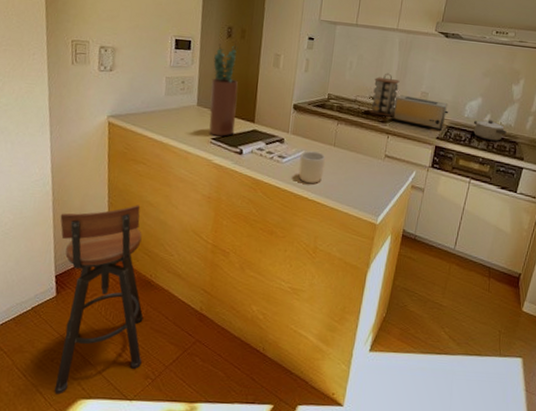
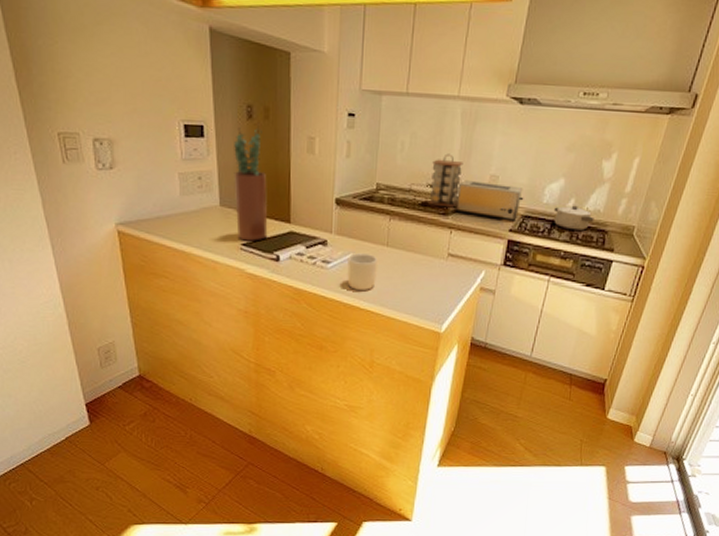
bar stool: present [54,205,144,395] -> none [80,324,192,521]

